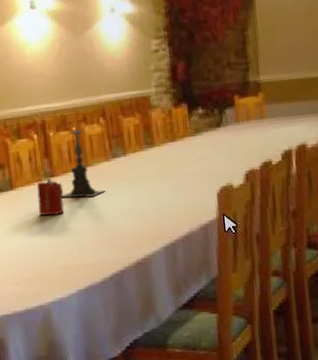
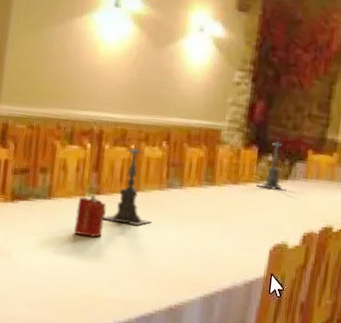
candle holder: none [193,91,222,140] -> present [256,138,287,191]

